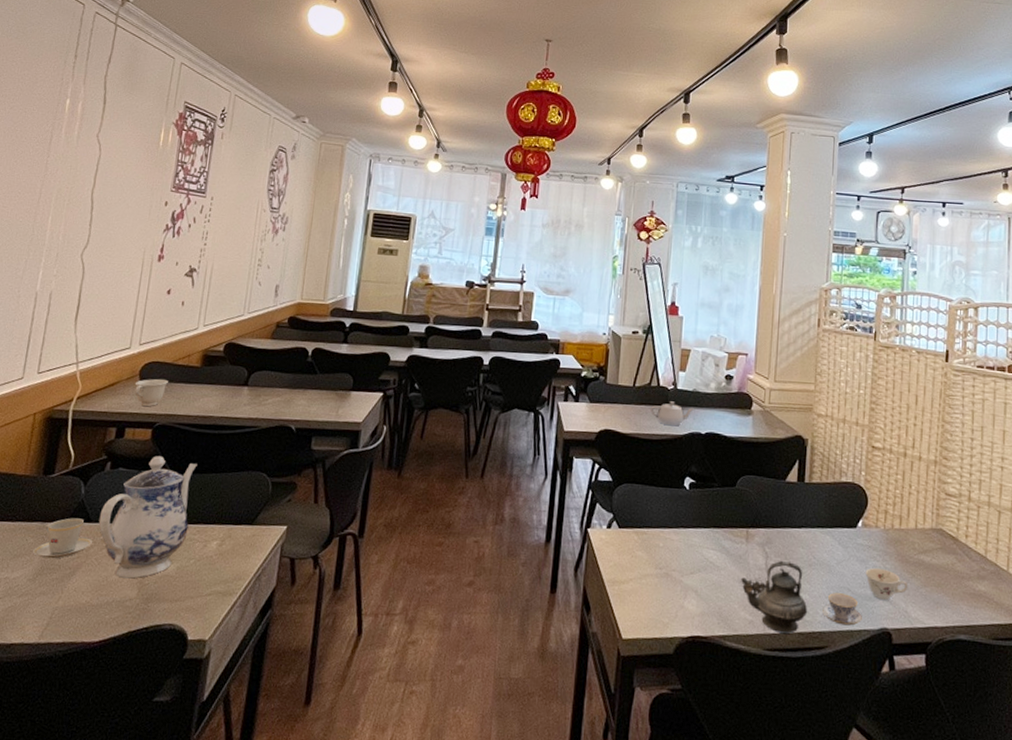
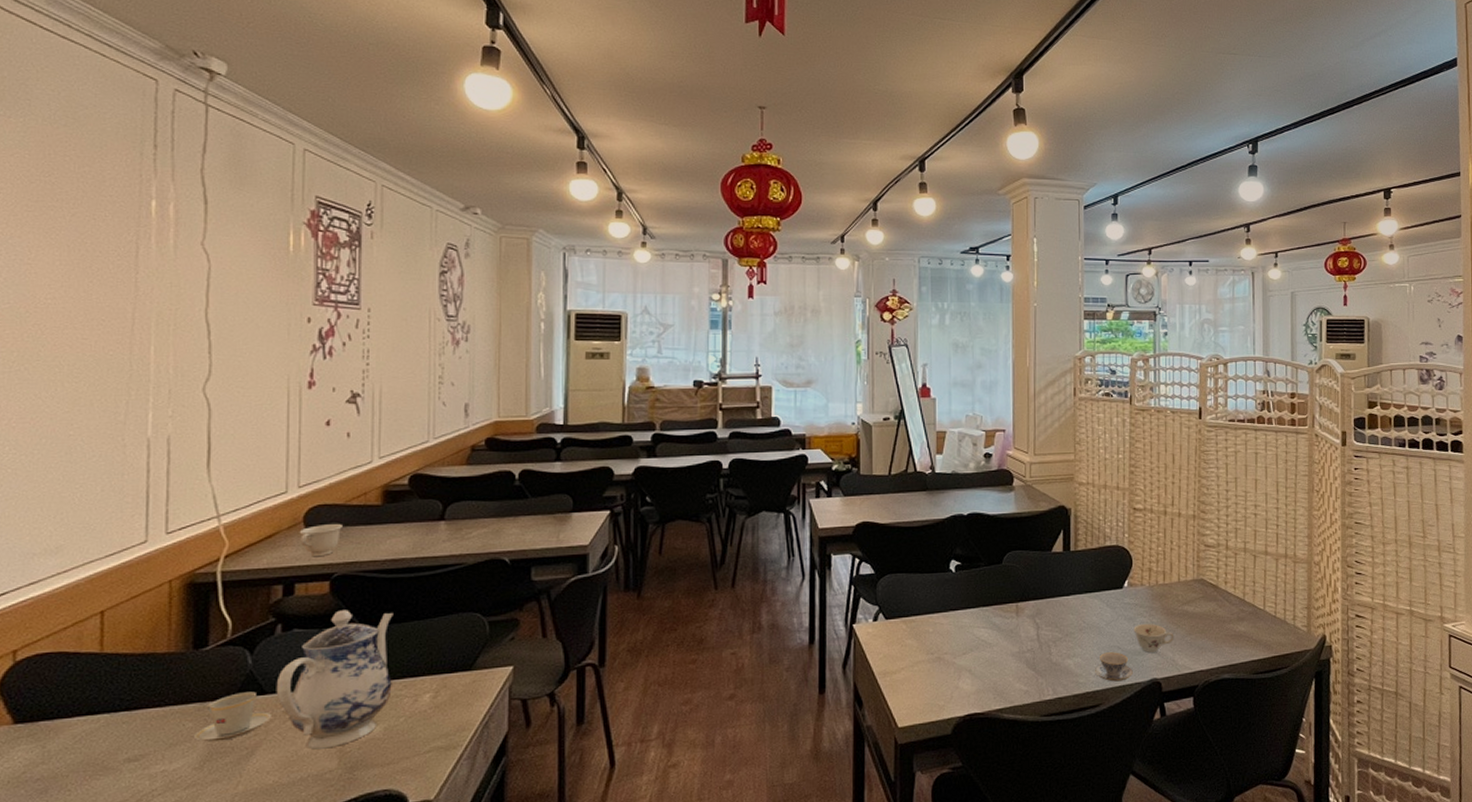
teapot: present [651,401,694,426] -> none [909,486,954,511]
teapot: present [741,560,808,633] -> none [1014,629,1081,698]

